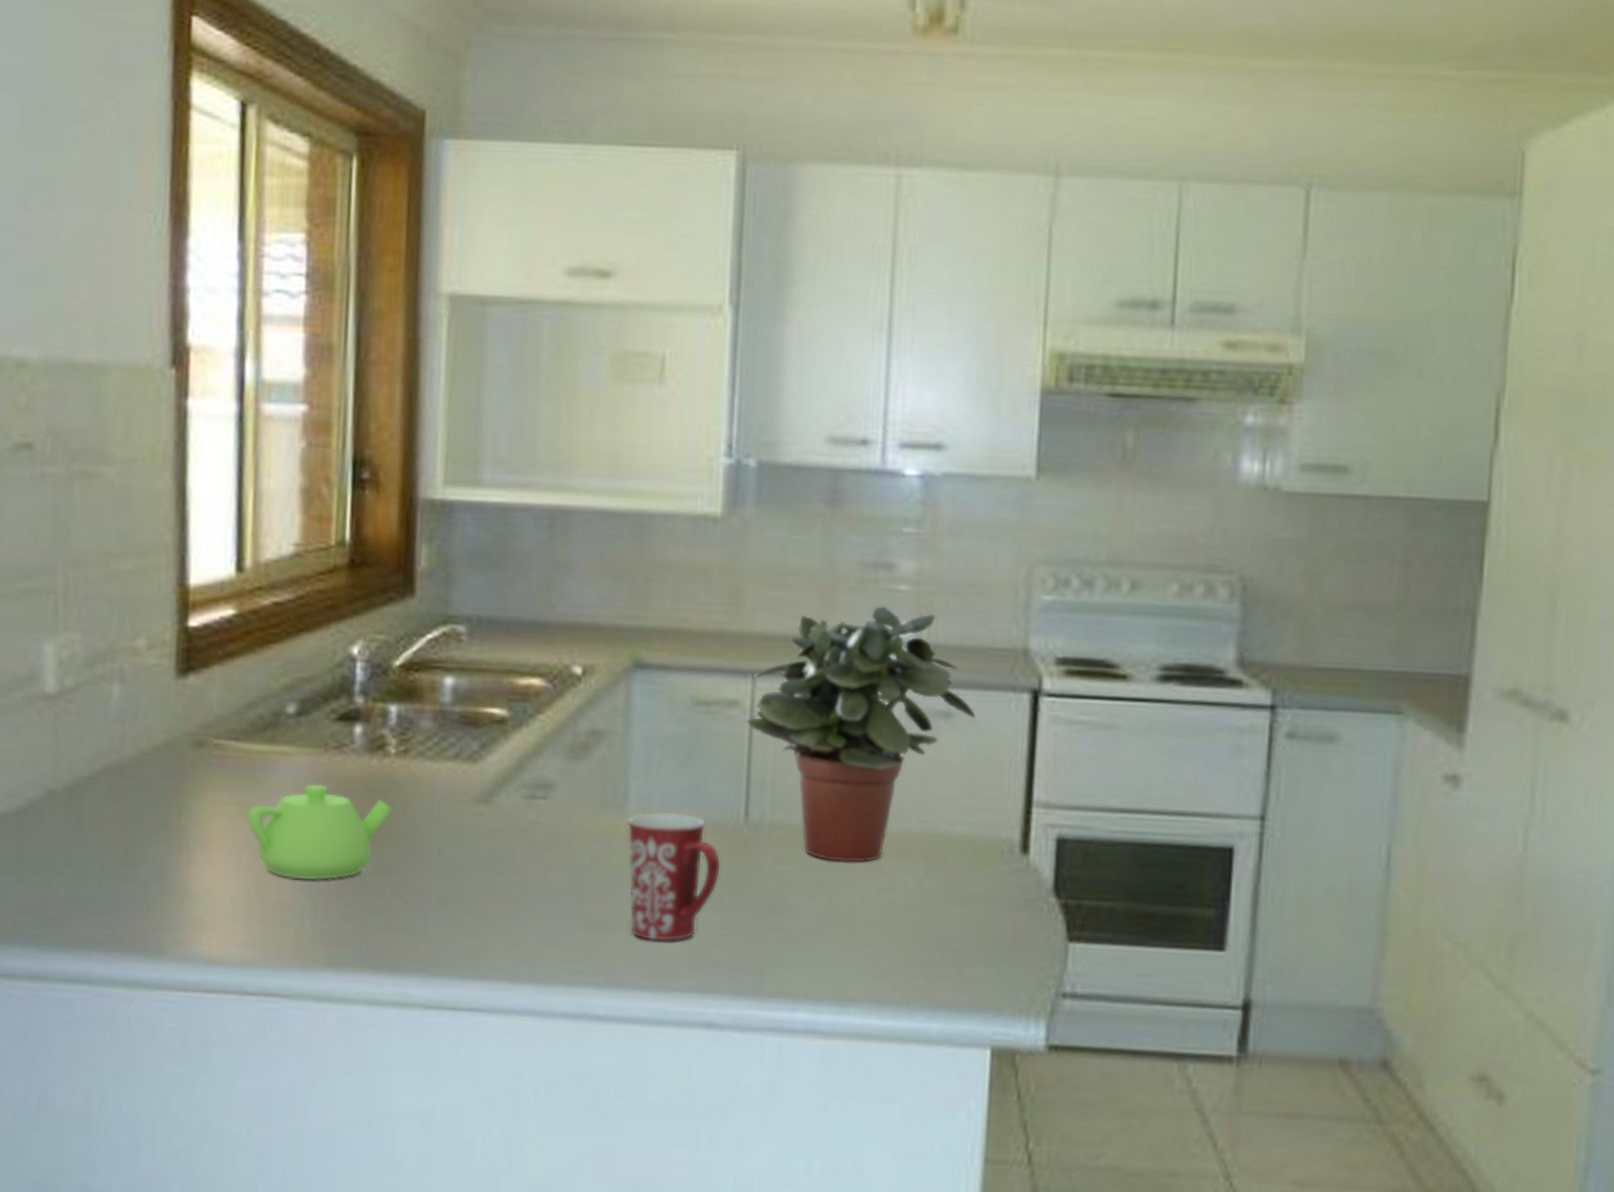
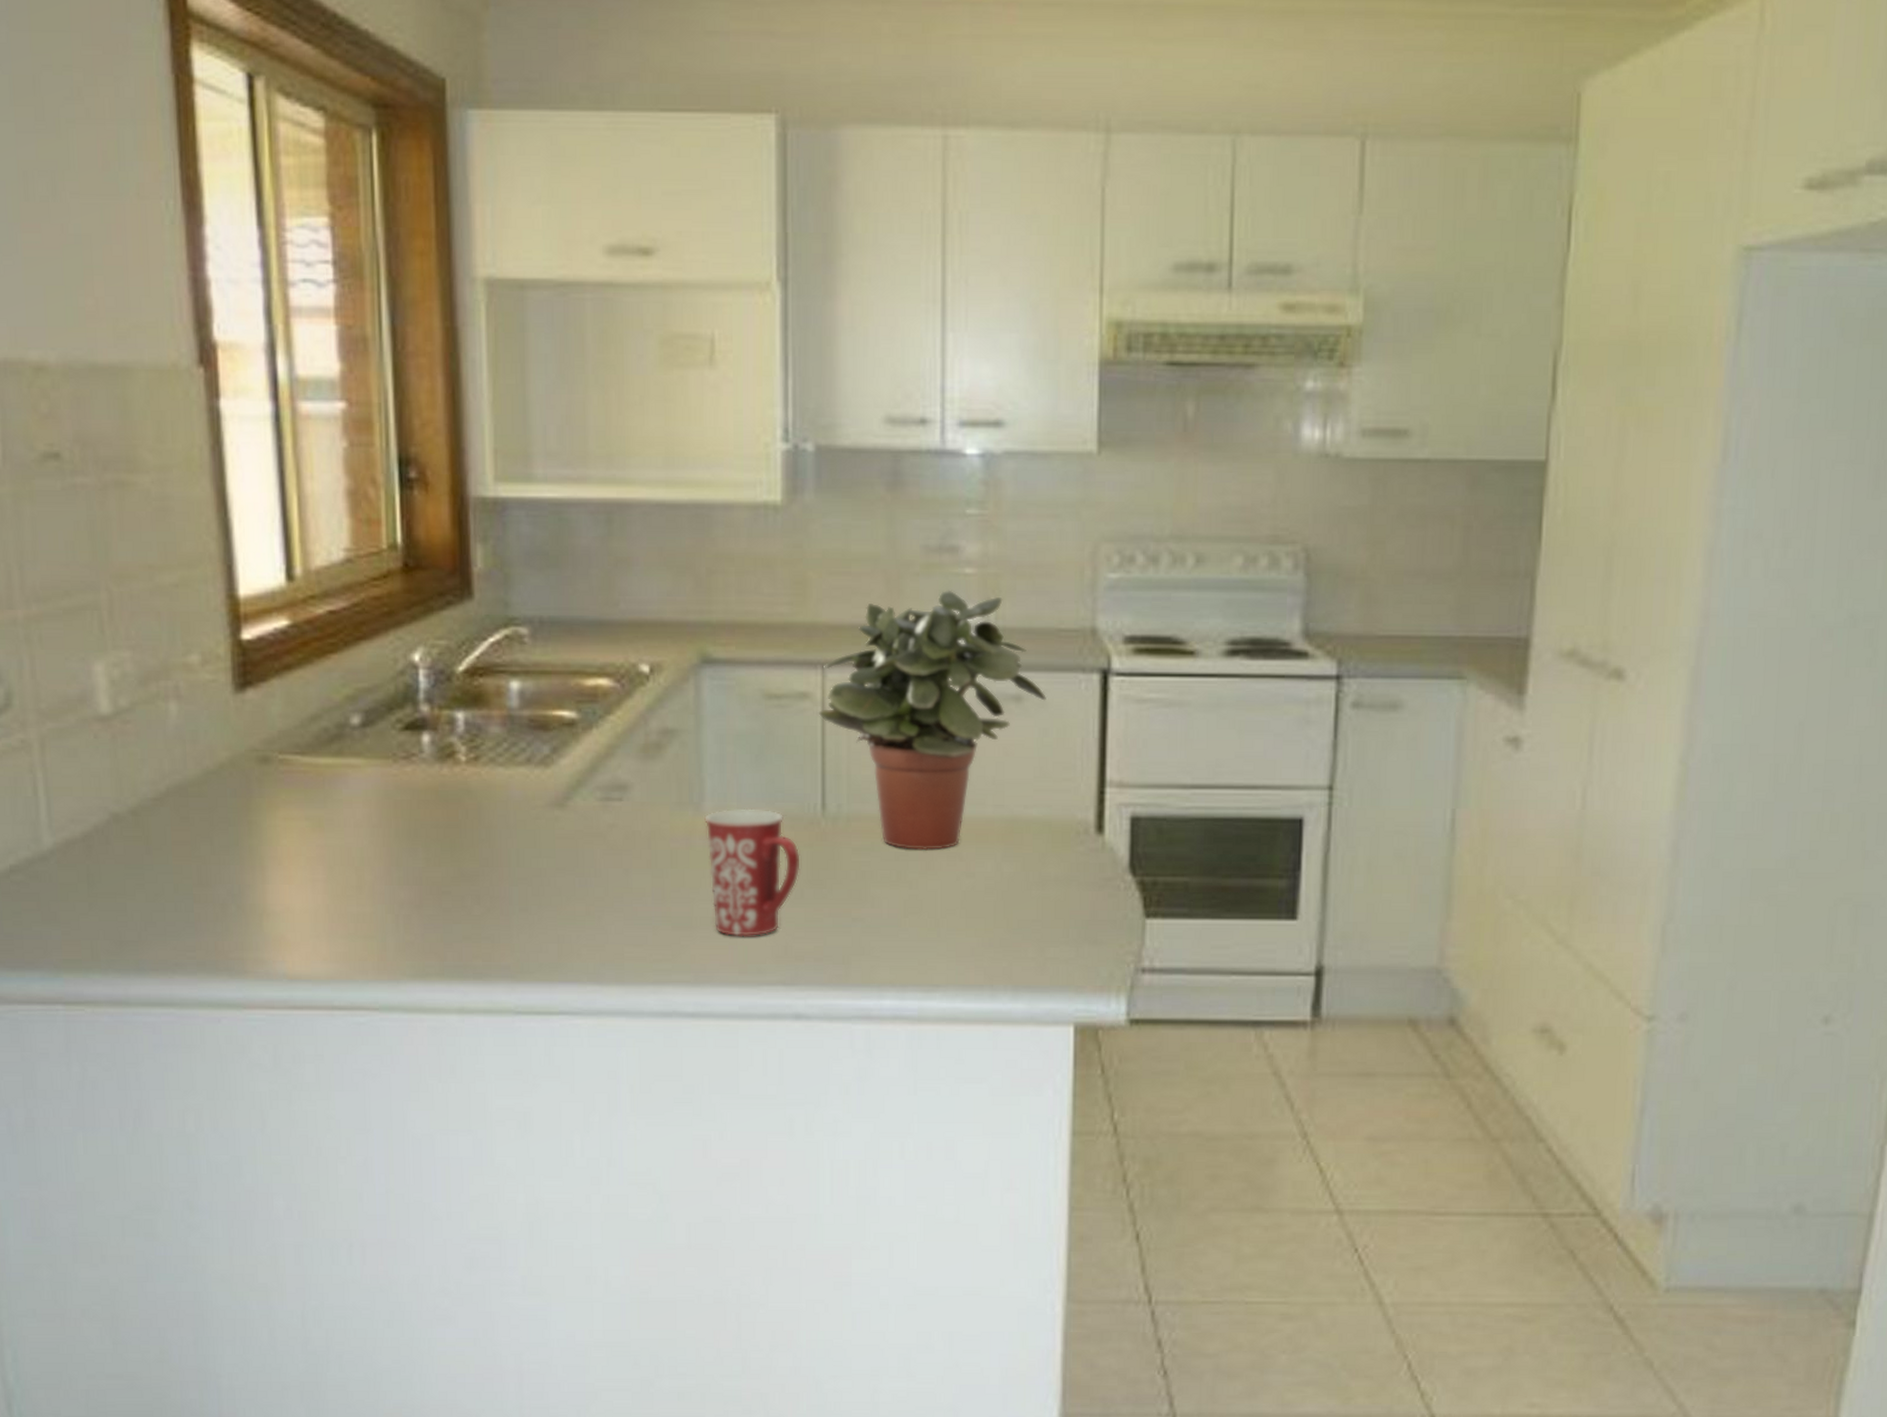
teapot: present [246,784,394,881] -> none [319,796,468,893]

